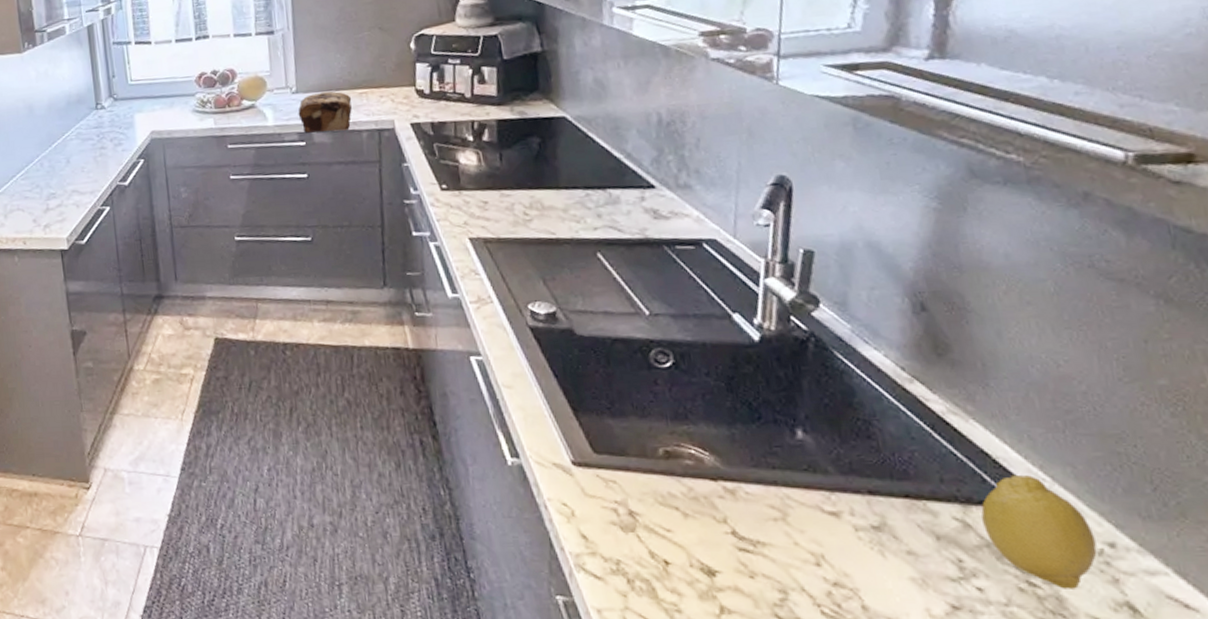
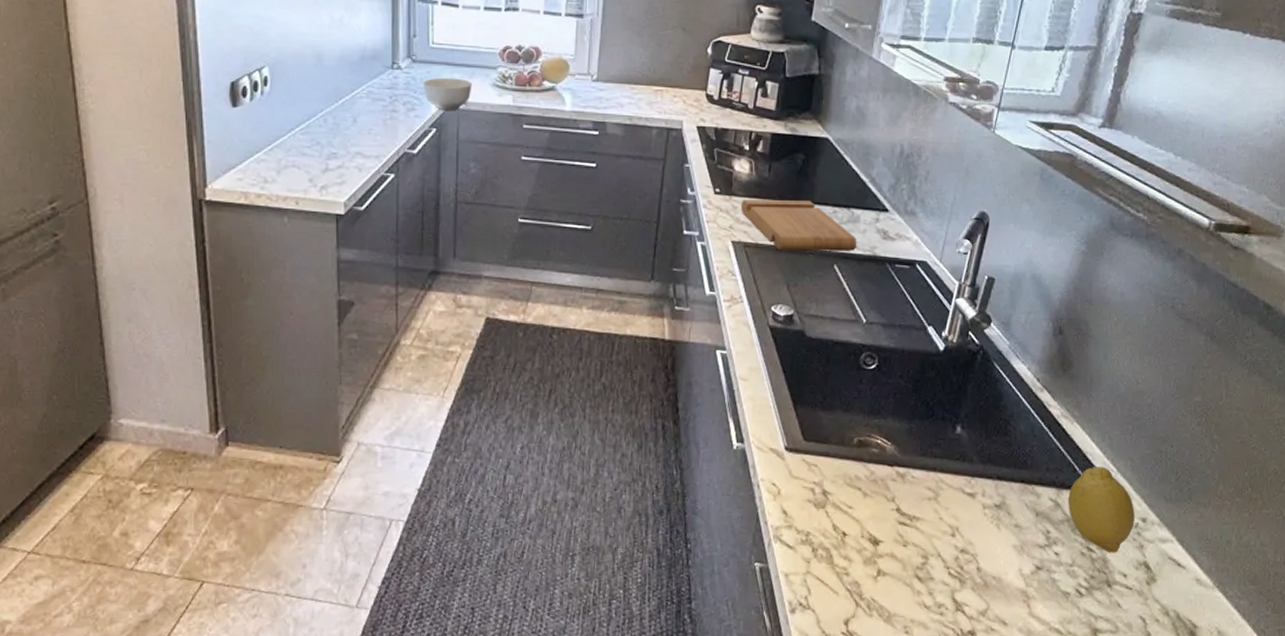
bowl: none [126,109,174,142] -> present [422,77,472,111]
bread loaf: present [298,91,352,133] -> none [595,83,648,125]
cutting board: none [473,186,622,243] -> present [740,199,857,251]

